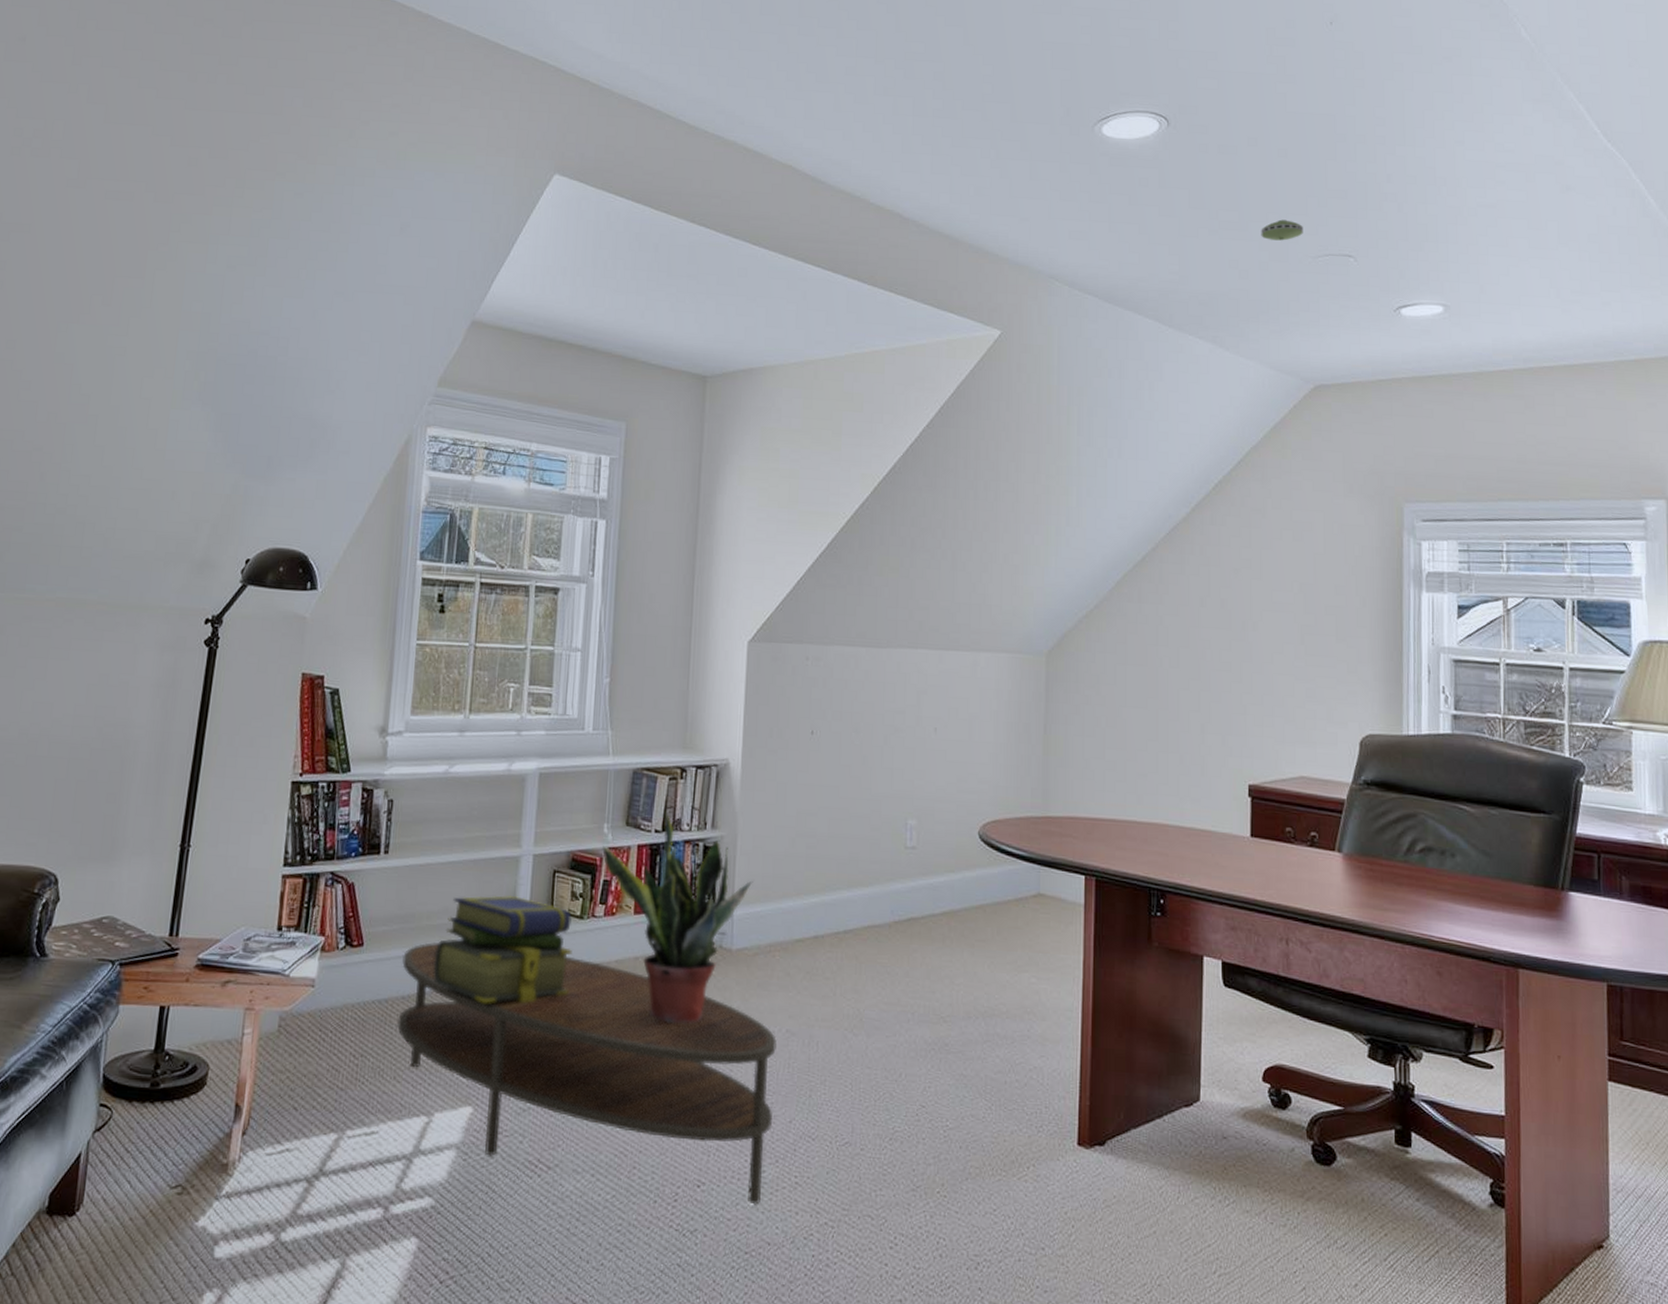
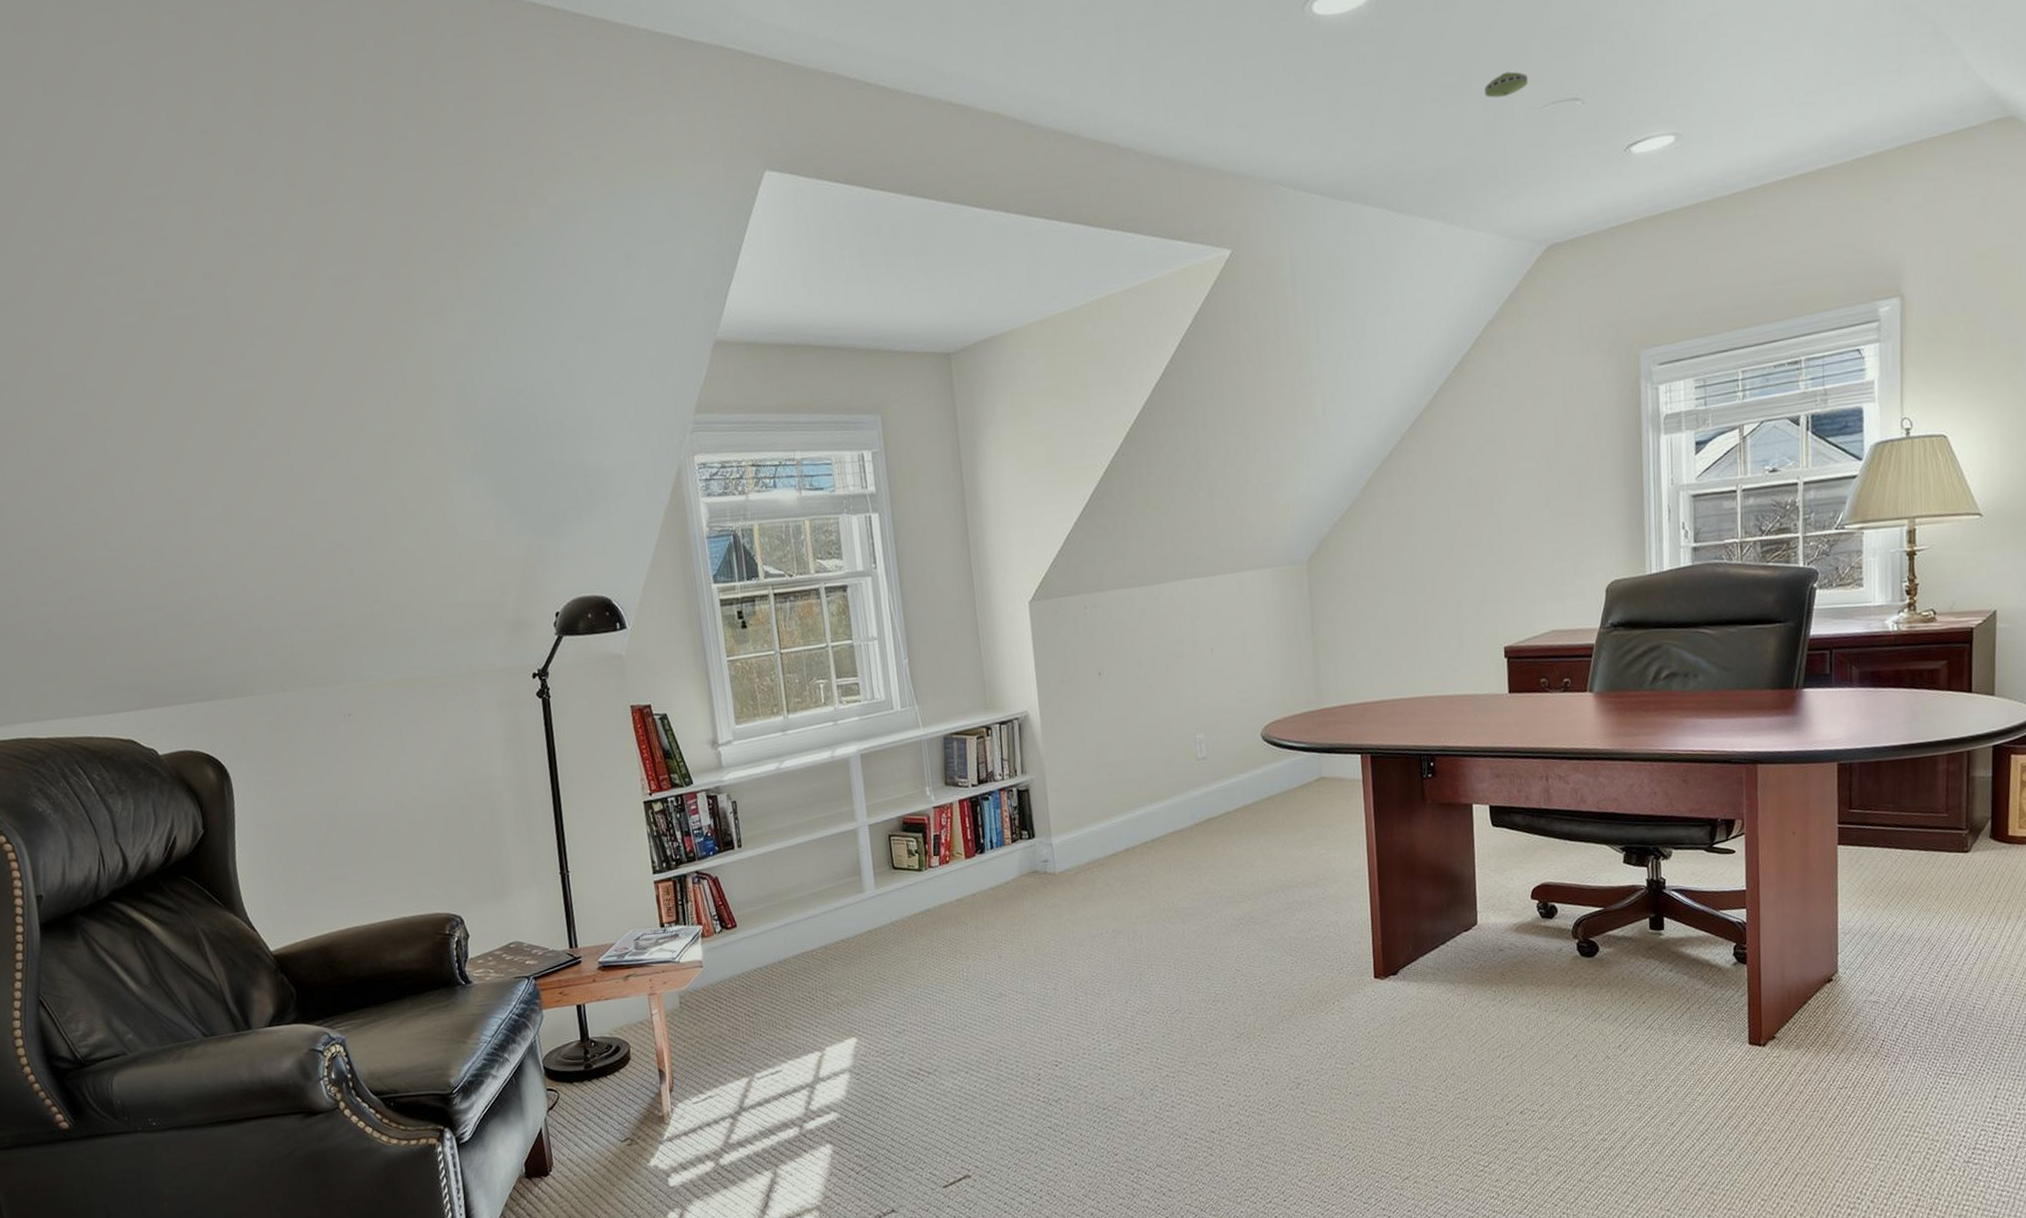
coffee table: present [397,942,777,1205] -> none [772,903,1111,1073]
stack of books: present [433,895,572,1003] -> none [799,861,920,954]
potted plant: present [601,811,754,1023] -> none [927,767,1066,942]

